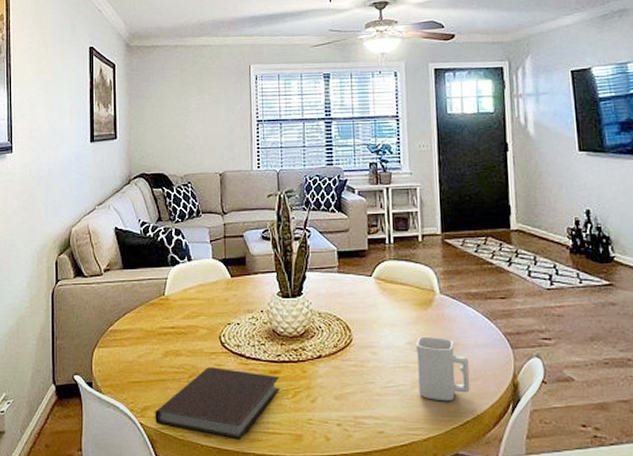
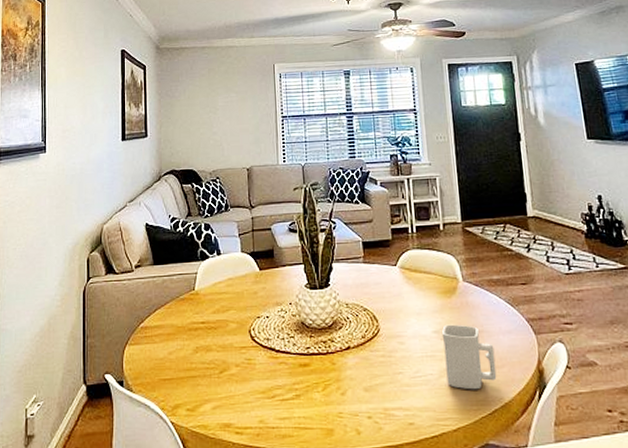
notebook: present [155,367,280,441] -> none [186,362,310,438]

